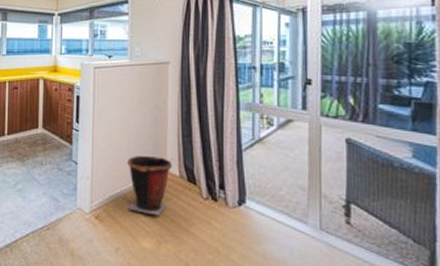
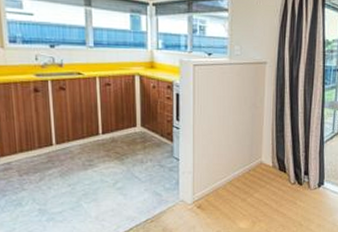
waste bin: present [126,156,173,216] -> none [226,150,268,201]

